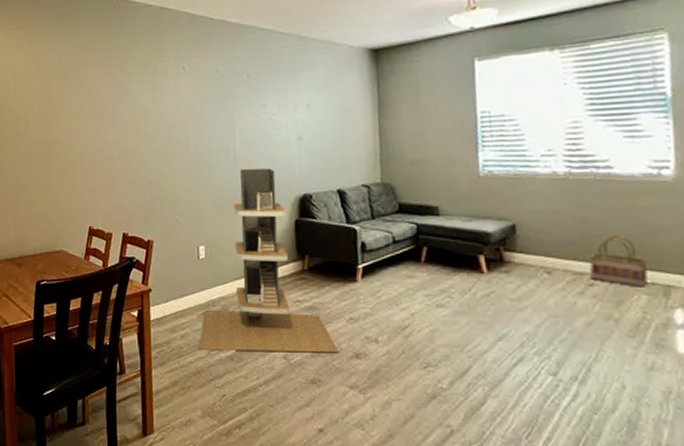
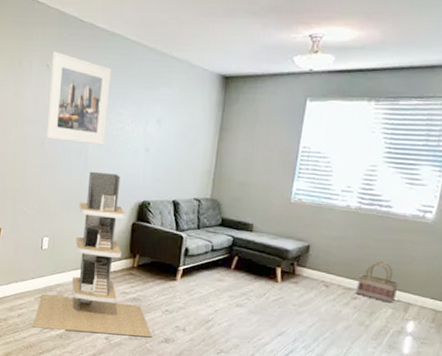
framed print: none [186,52,252,141] -> present [45,51,111,145]

